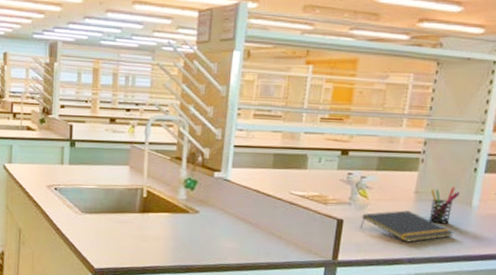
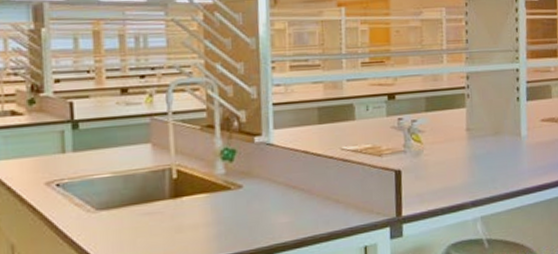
notepad: present [360,210,454,243] -> none [419,150,510,185]
pen holder: present [429,187,460,224] -> none [480,119,508,160]

